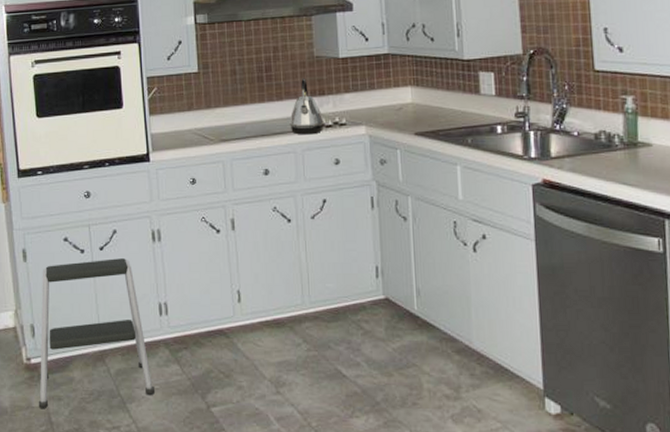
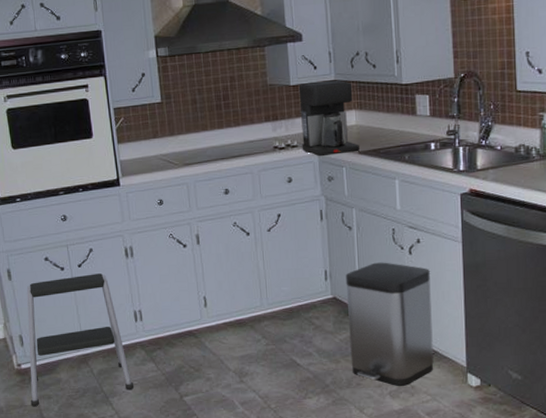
kettle: present [289,78,324,135] -> none [246,105,278,157]
coffee maker: none [348,53,416,137] -> present [298,80,359,157]
pedal bin: none [399,259,504,409] -> present [345,262,434,386]

